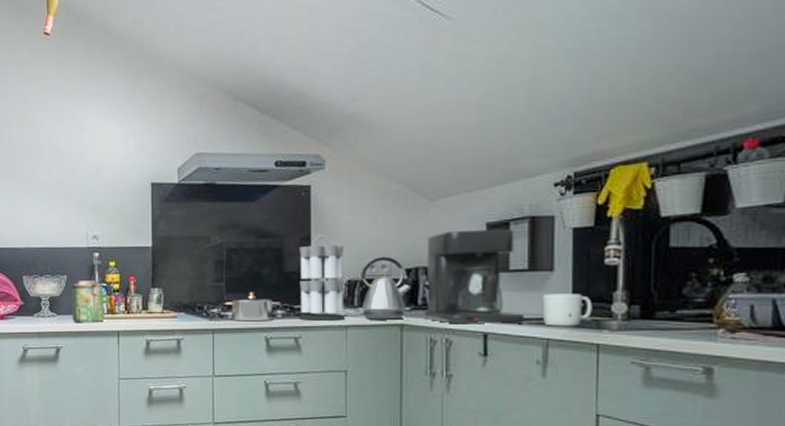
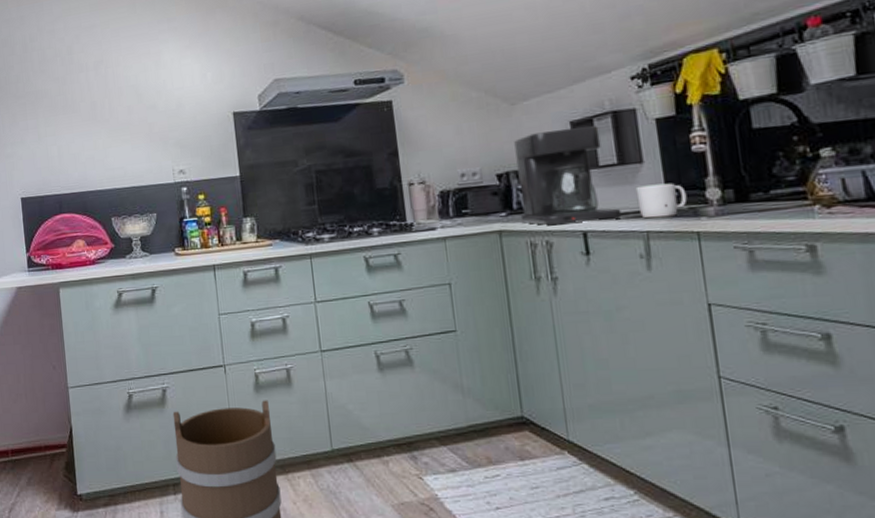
canister: present [71,280,106,323] -> none [162,215,200,261]
cooking pot: present [223,292,281,322] -> none [317,212,376,244]
spice rack: present [299,235,345,321] -> none [388,148,442,236]
kettle: present [358,256,411,321] -> none [452,163,505,230]

